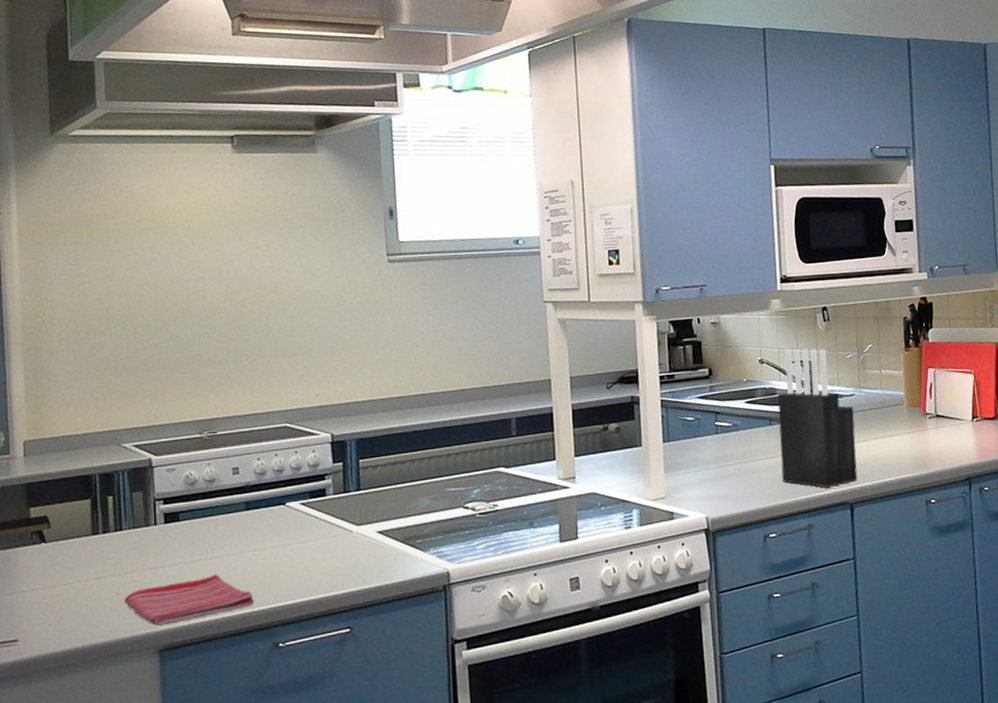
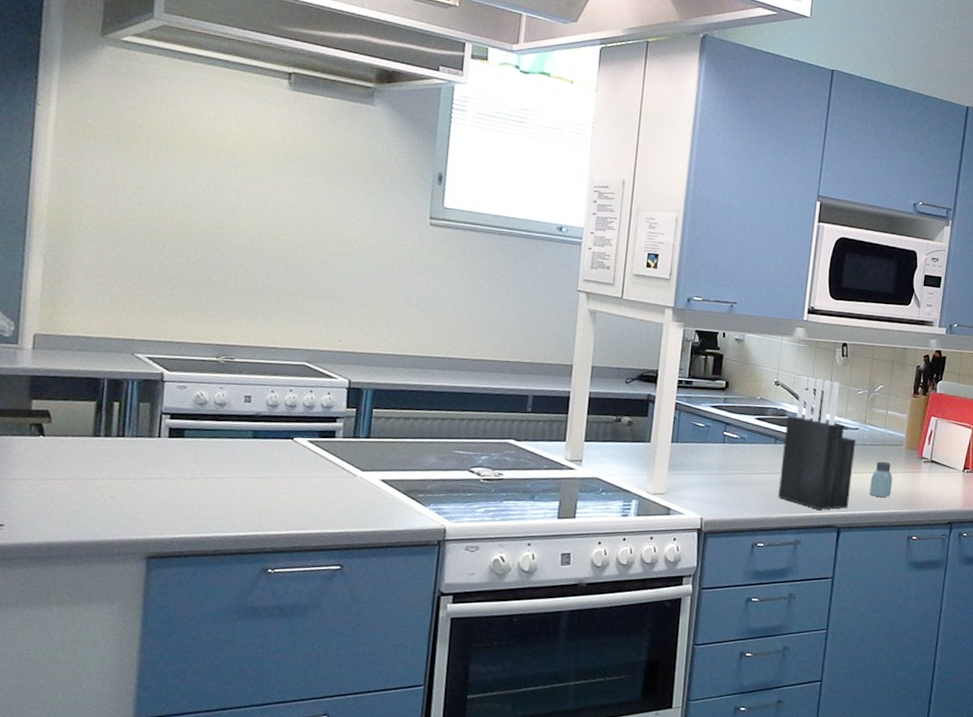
dish towel: present [124,574,255,626] -> none [117,494,250,534]
saltshaker: none [876,424,901,464] -> present [870,461,893,498]

